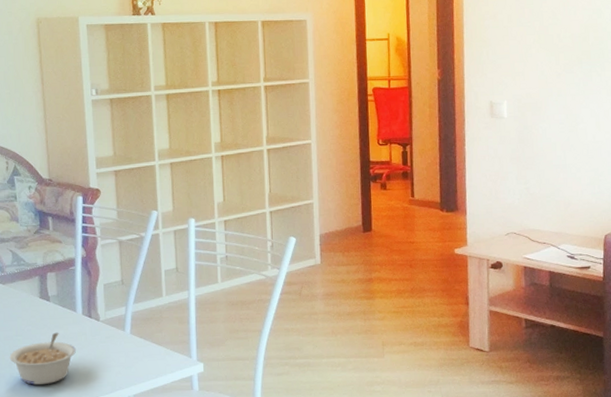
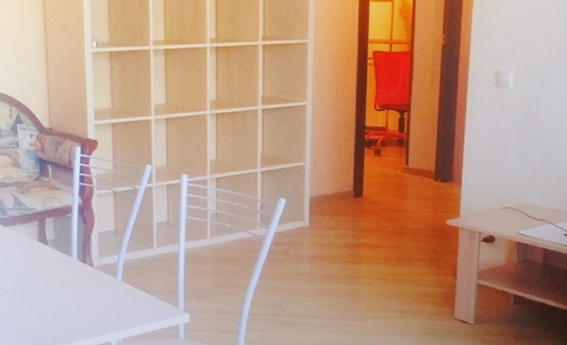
legume: present [9,332,76,385] -> none [9,275,70,323]

